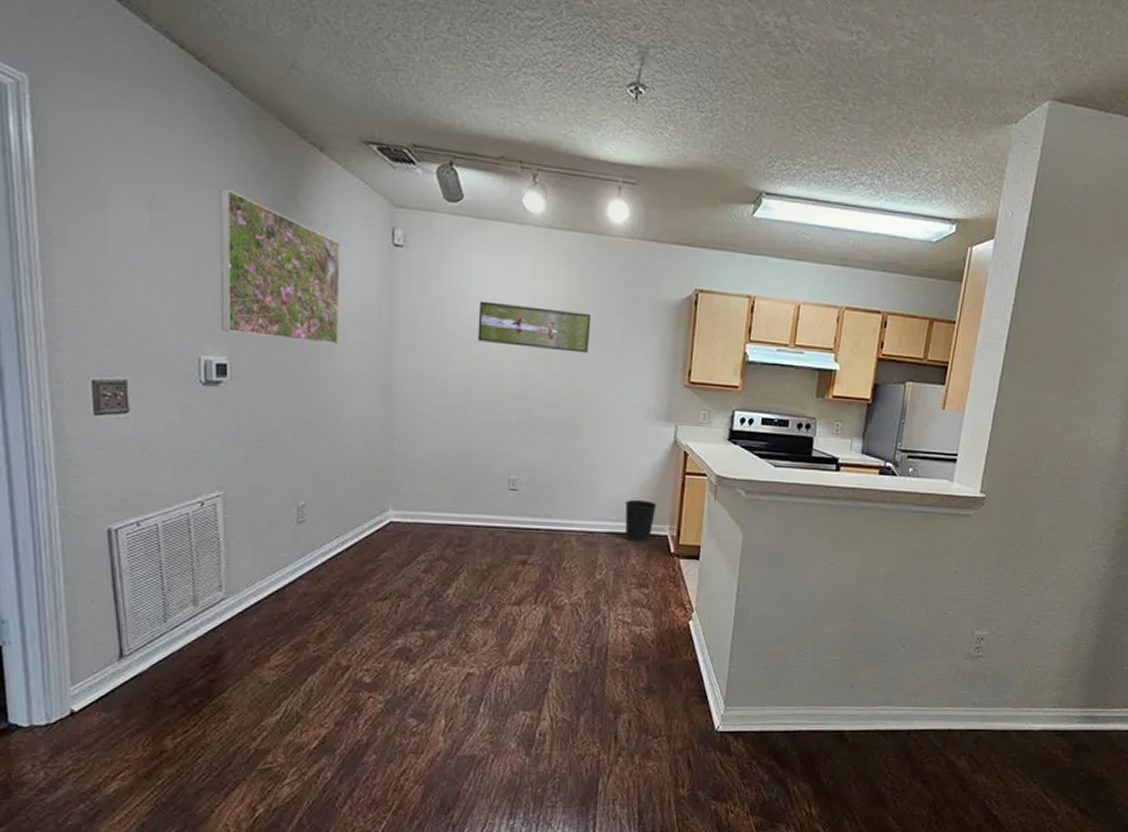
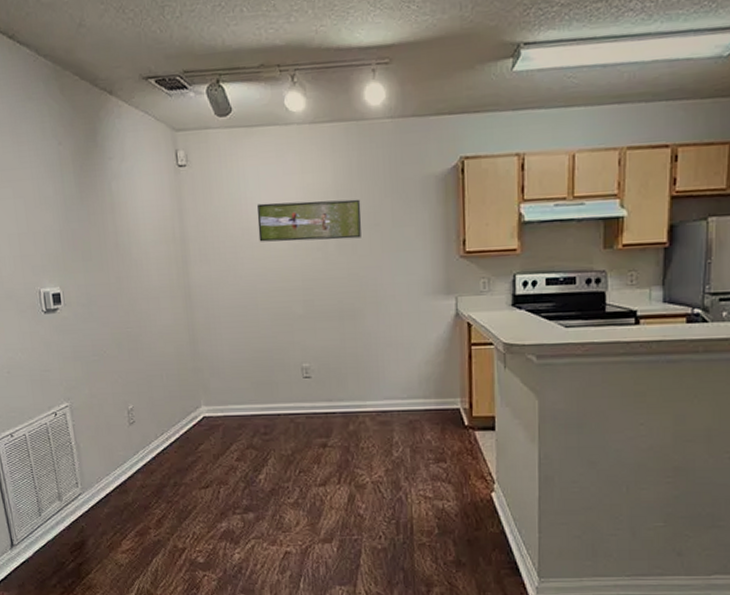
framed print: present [220,188,341,345] -> none [38,143,143,266]
wastebasket: present [625,499,657,543] -> none [413,375,446,418]

